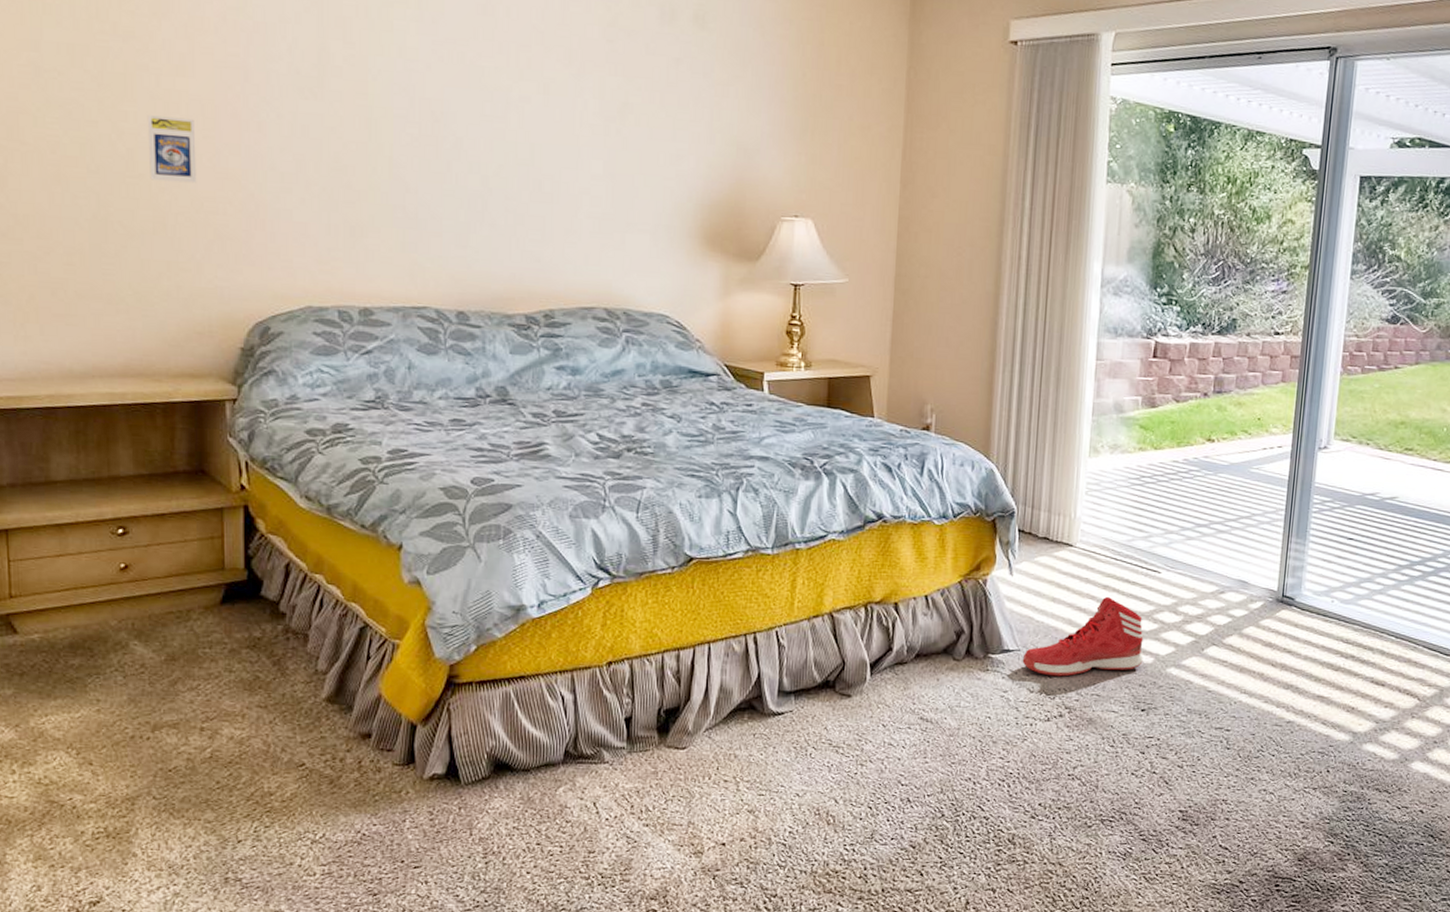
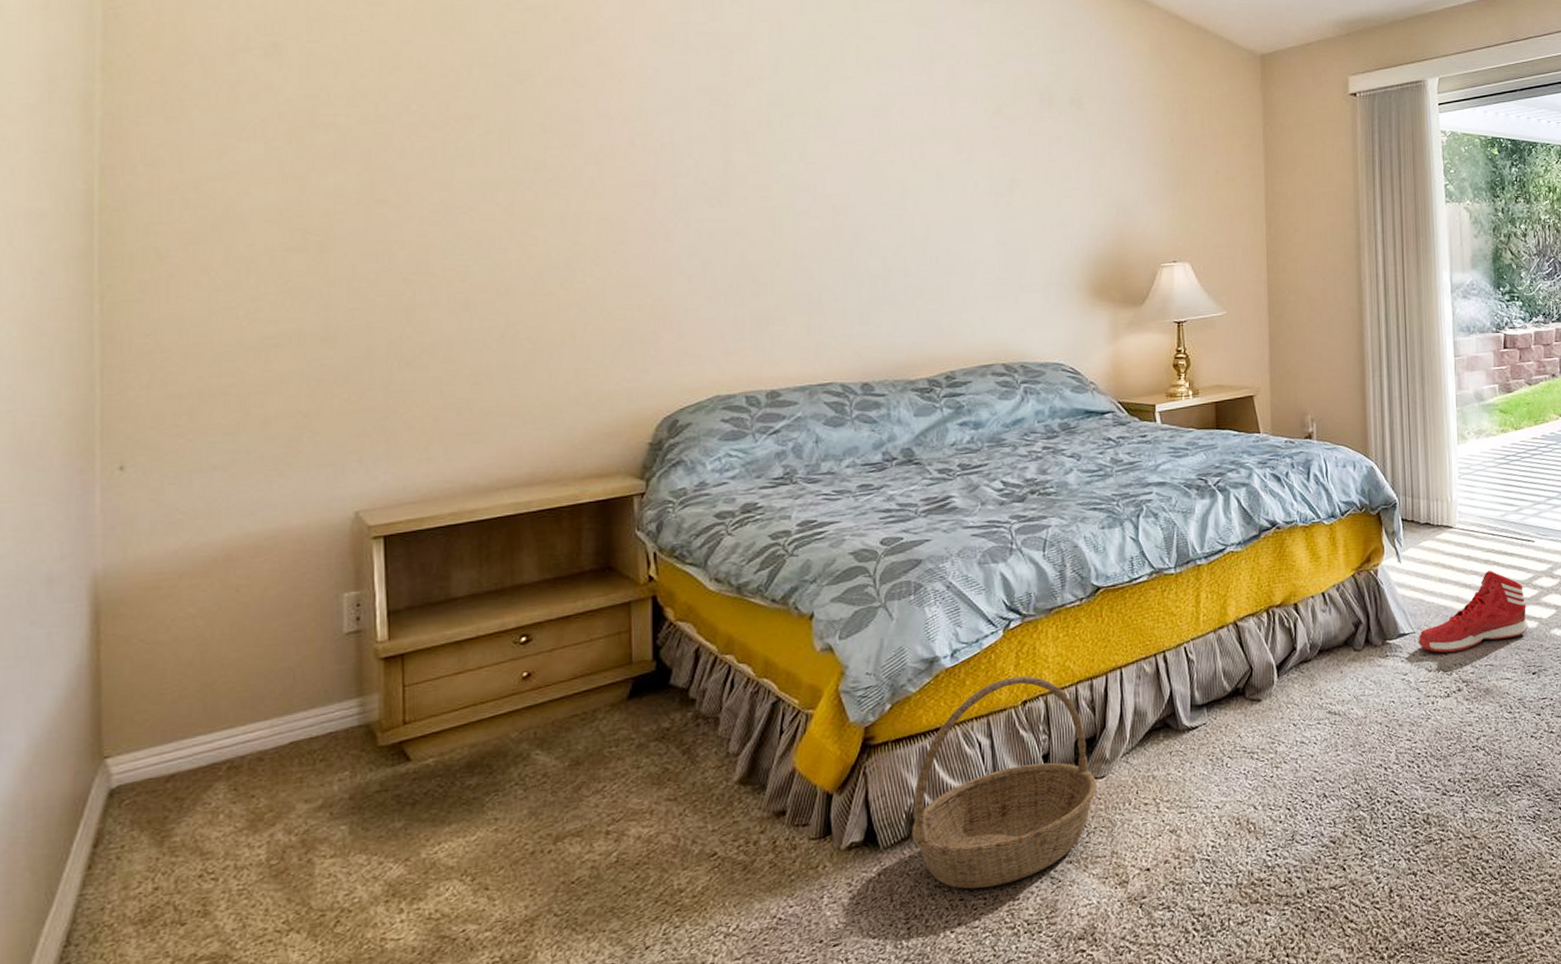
trading card display case: present [147,115,197,184] -> none [557,236,606,296]
basket: none [492,636,677,837] -> present [911,675,1096,889]

